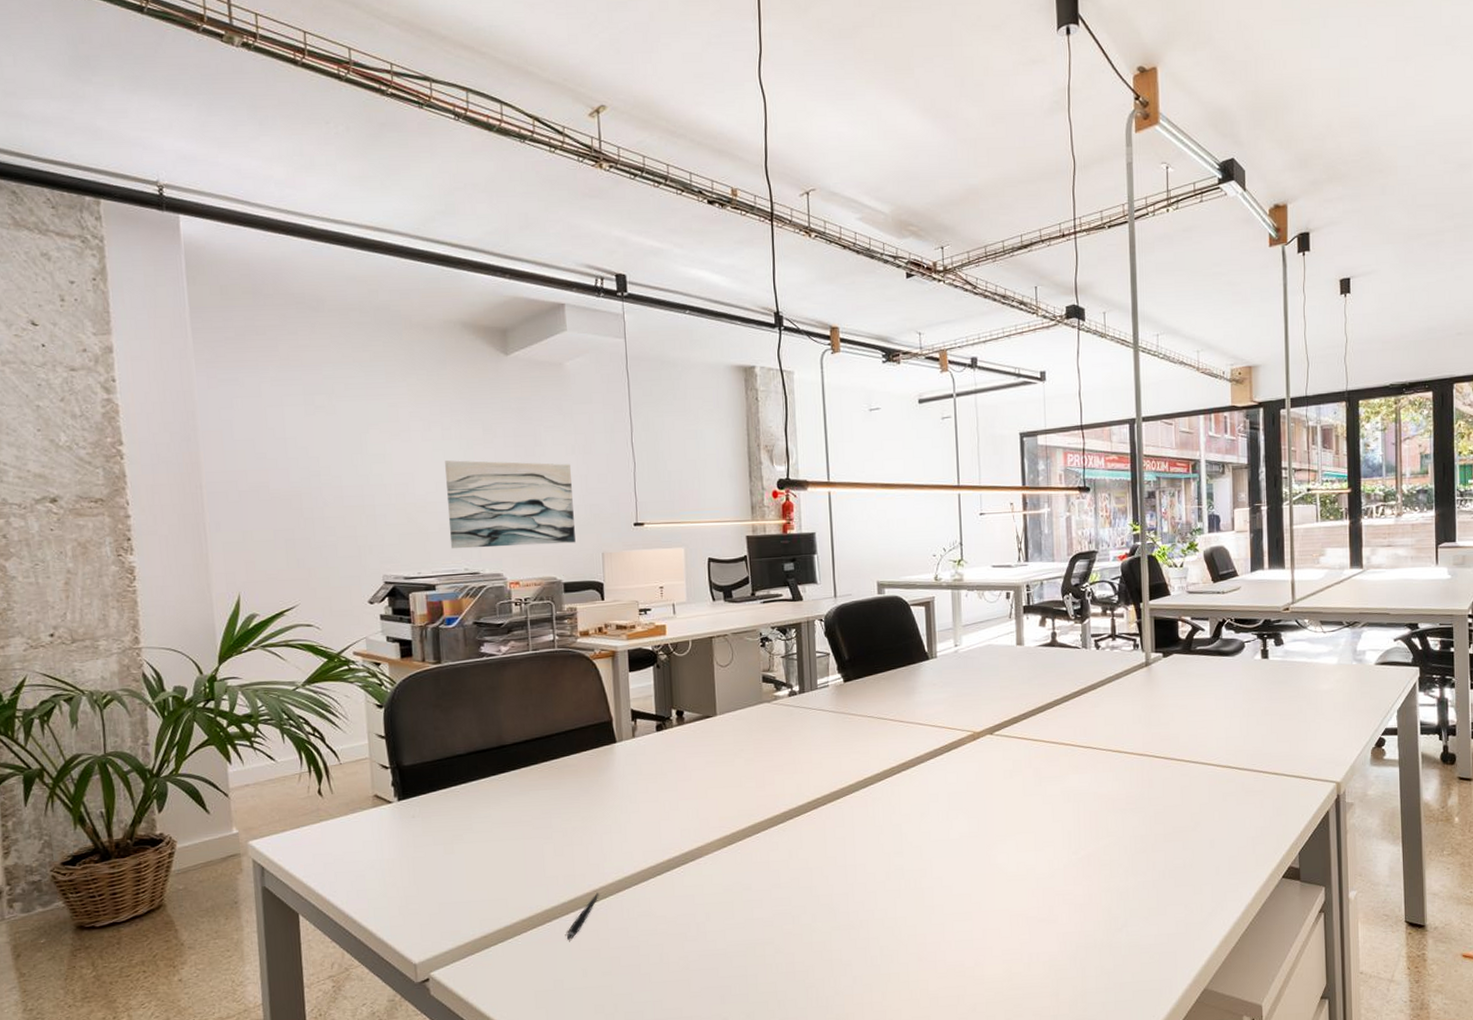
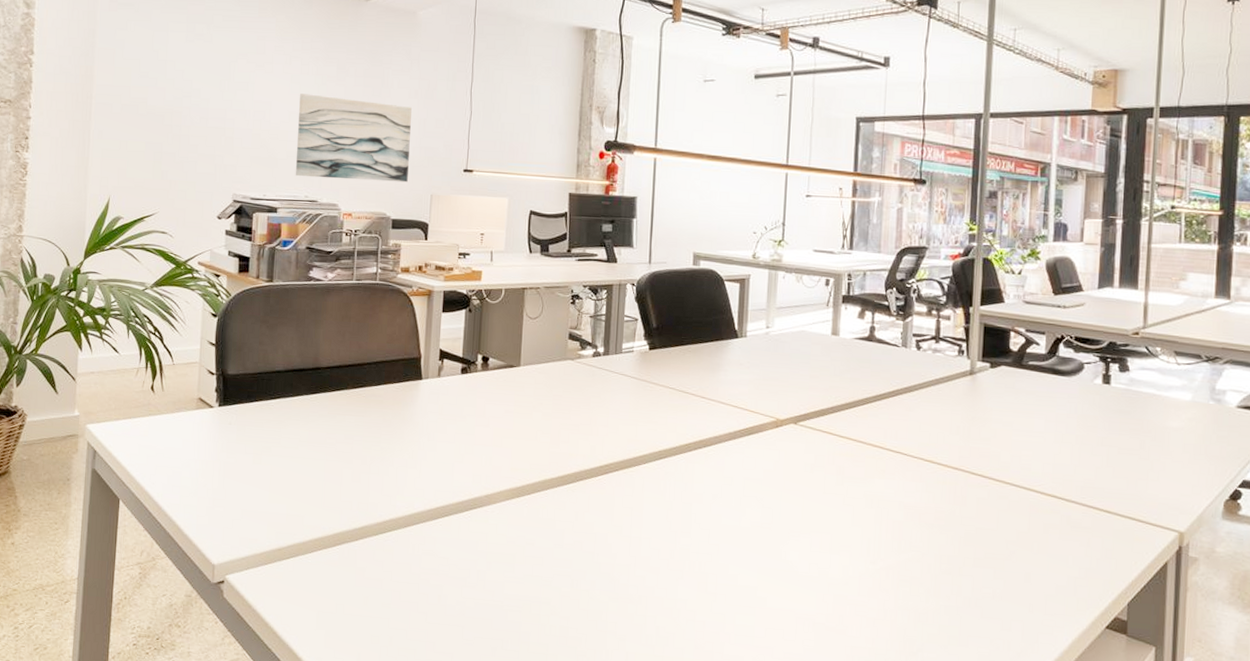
pen: present [567,893,599,940] -> none [354,524,388,566]

